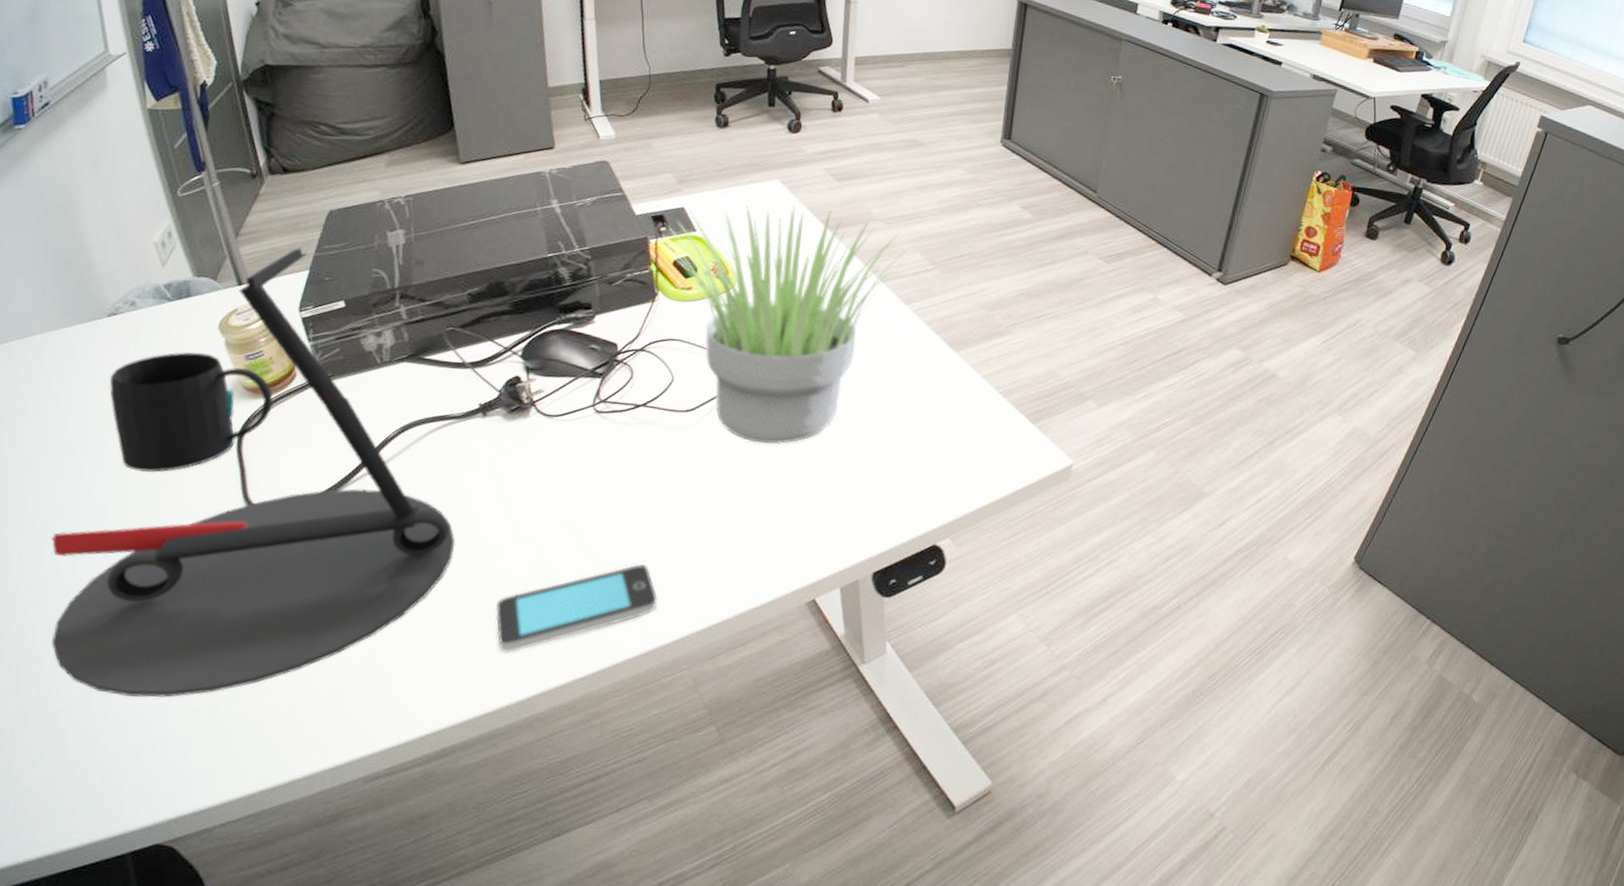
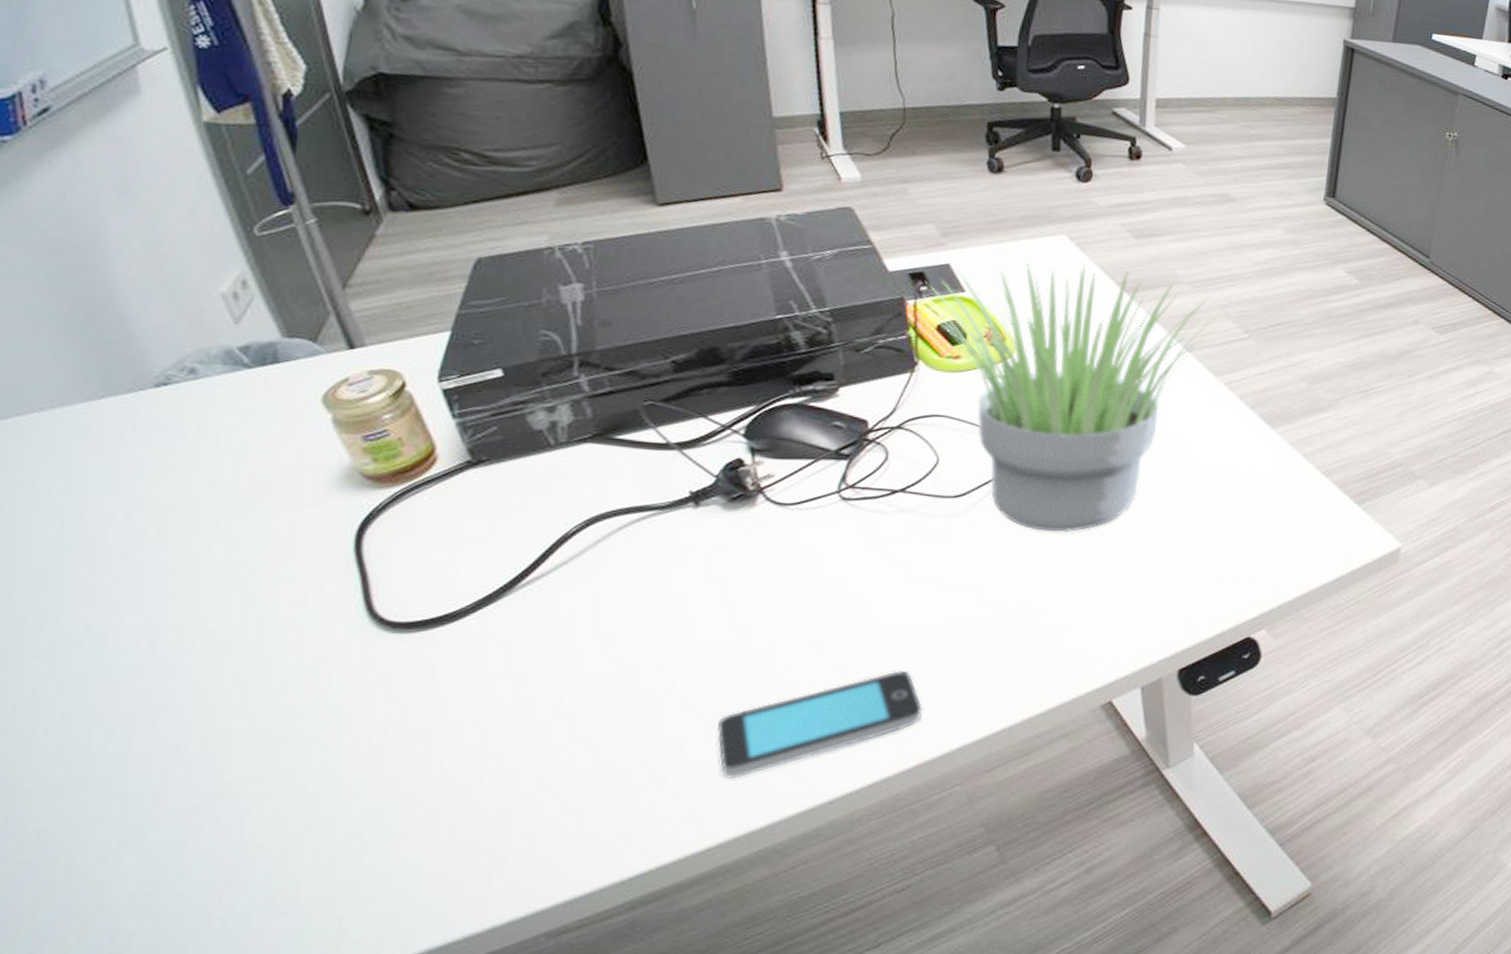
desk lamp: present [51,247,456,698] -> none [81,303,662,859]
mug: present [109,352,274,472] -> none [161,431,406,582]

